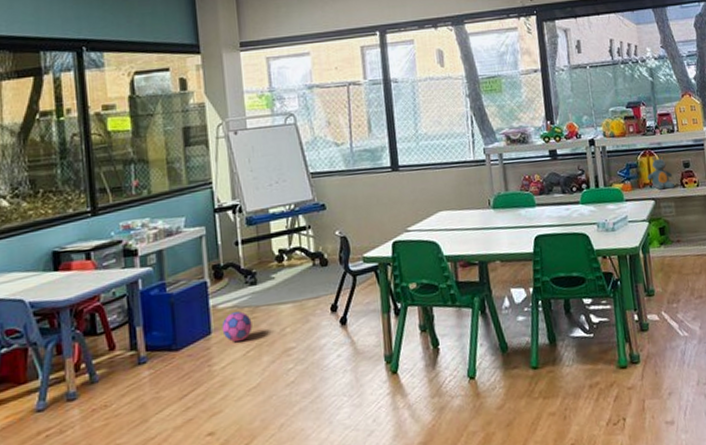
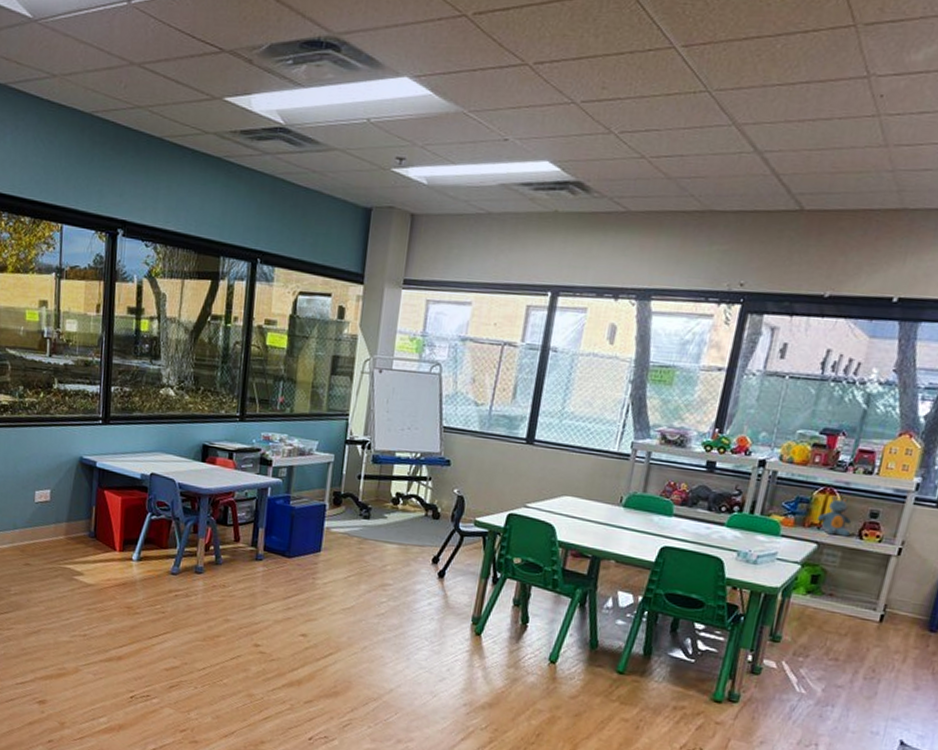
toy ball: present [221,311,253,343] -> none [330,538,358,566]

